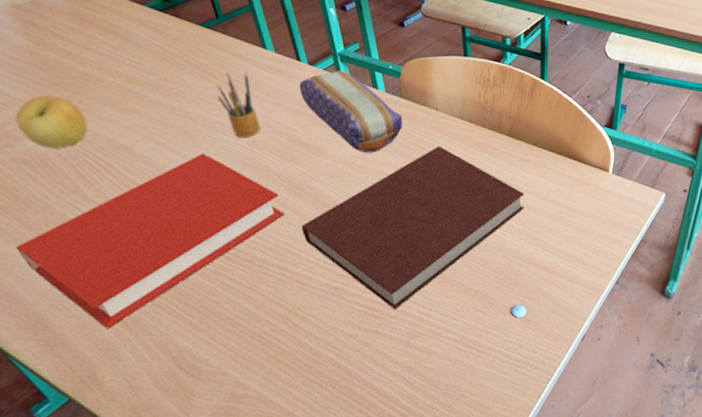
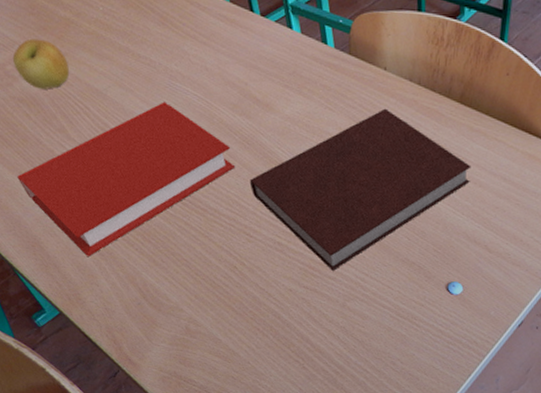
pencil box: present [216,72,261,137] -> none [177,21,215,88]
pencil case: present [299,70,403,153] -> none [251,23,350,112]

